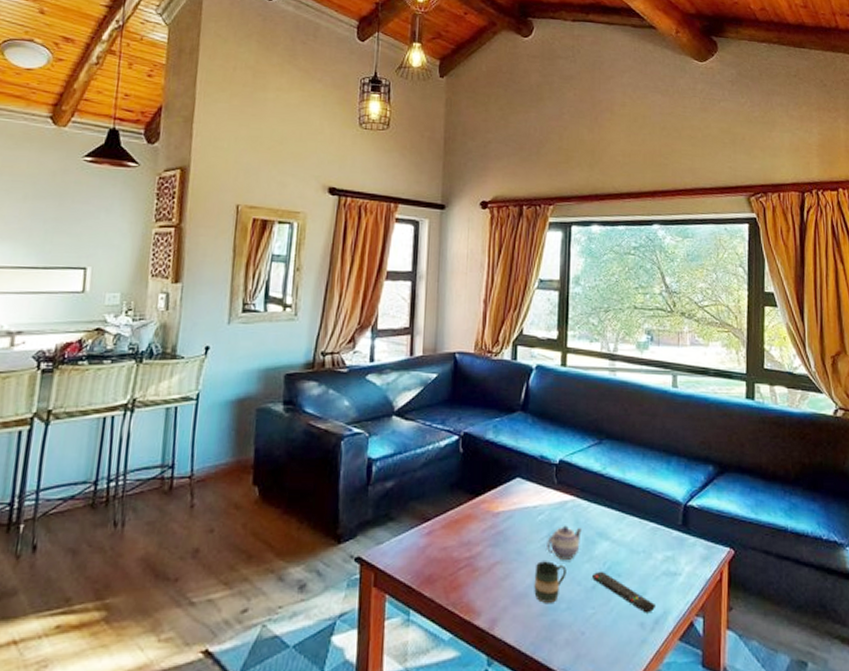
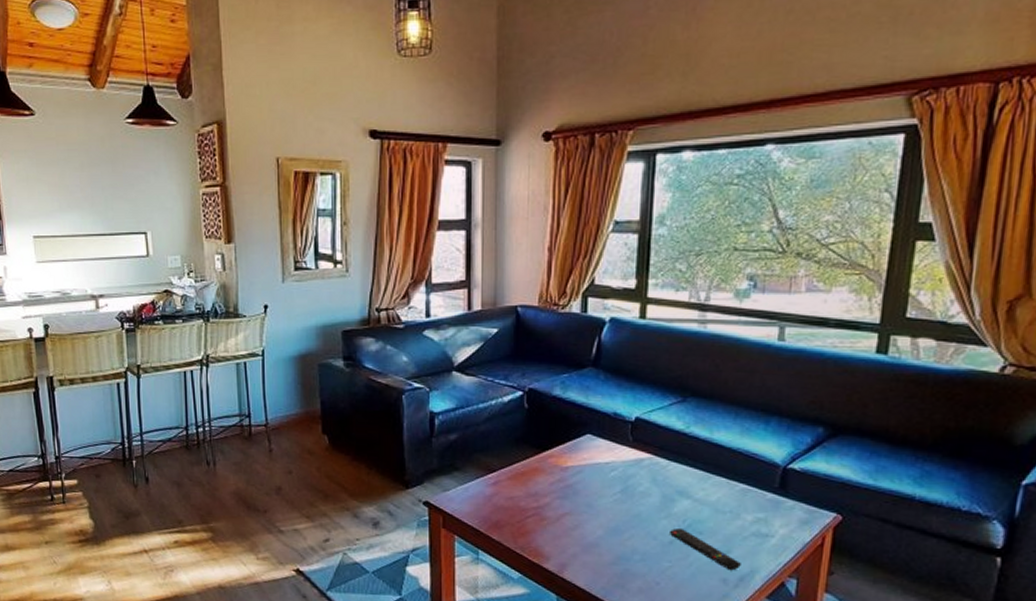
mug: present [534,561,567,603] -> none [605,515,641,554]
teapot: present [547,525,582,560] -> none [620,482,659,515]

